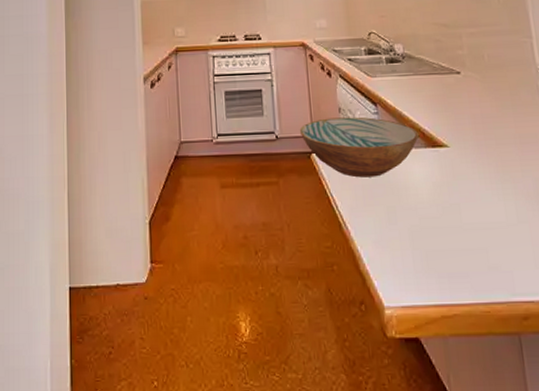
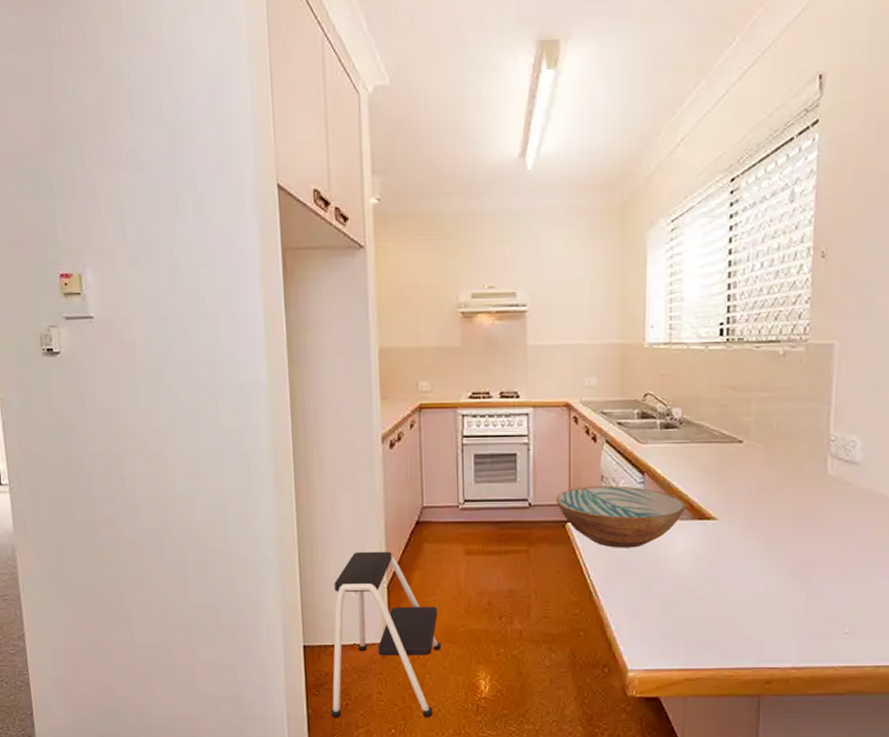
step stool: none [94,186,202,370] -> present [331,551,442,719]

